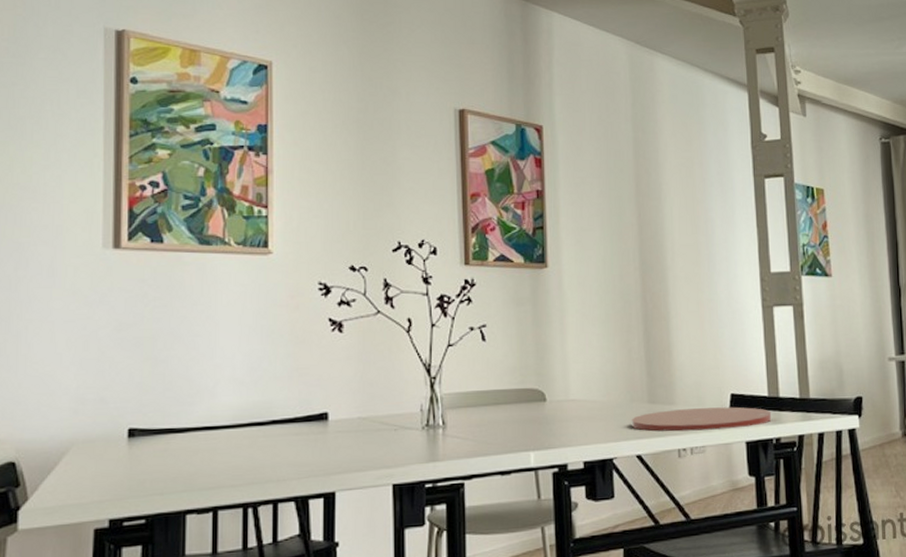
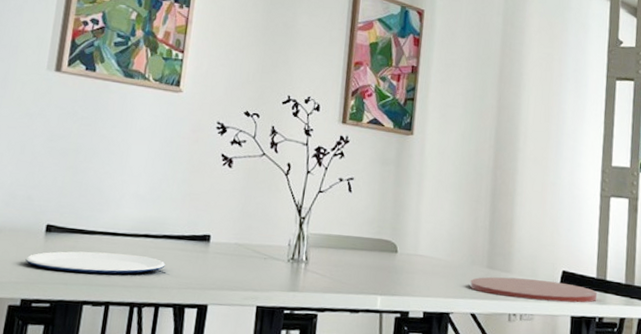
plate: none [108,448,279,480] -> present [25,251,165,275]

